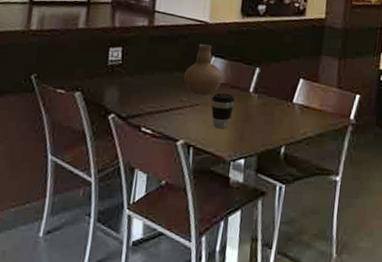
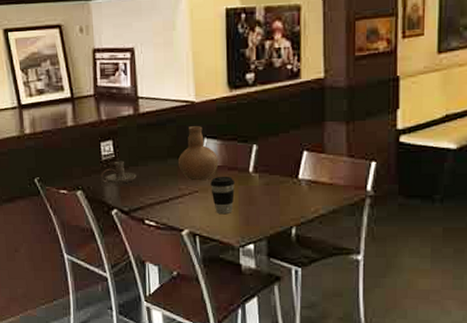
candle holder: none [102,67,141,90] -> present [100,160,137,184]

